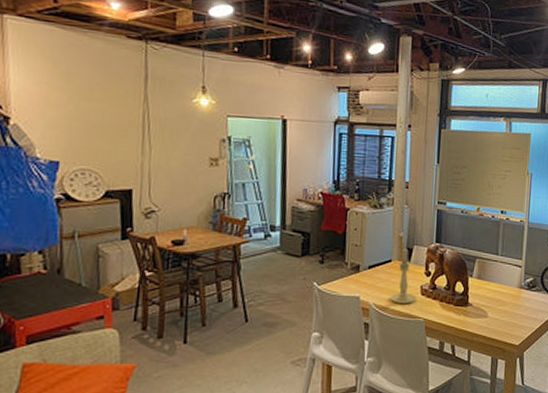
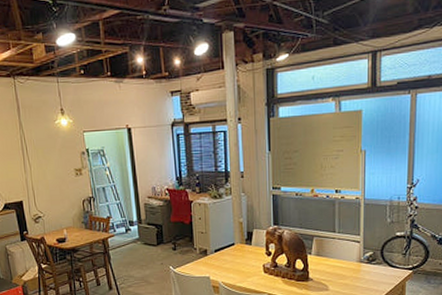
candle holder: present [390,248,417,303] -> none [236,232,260,281]

